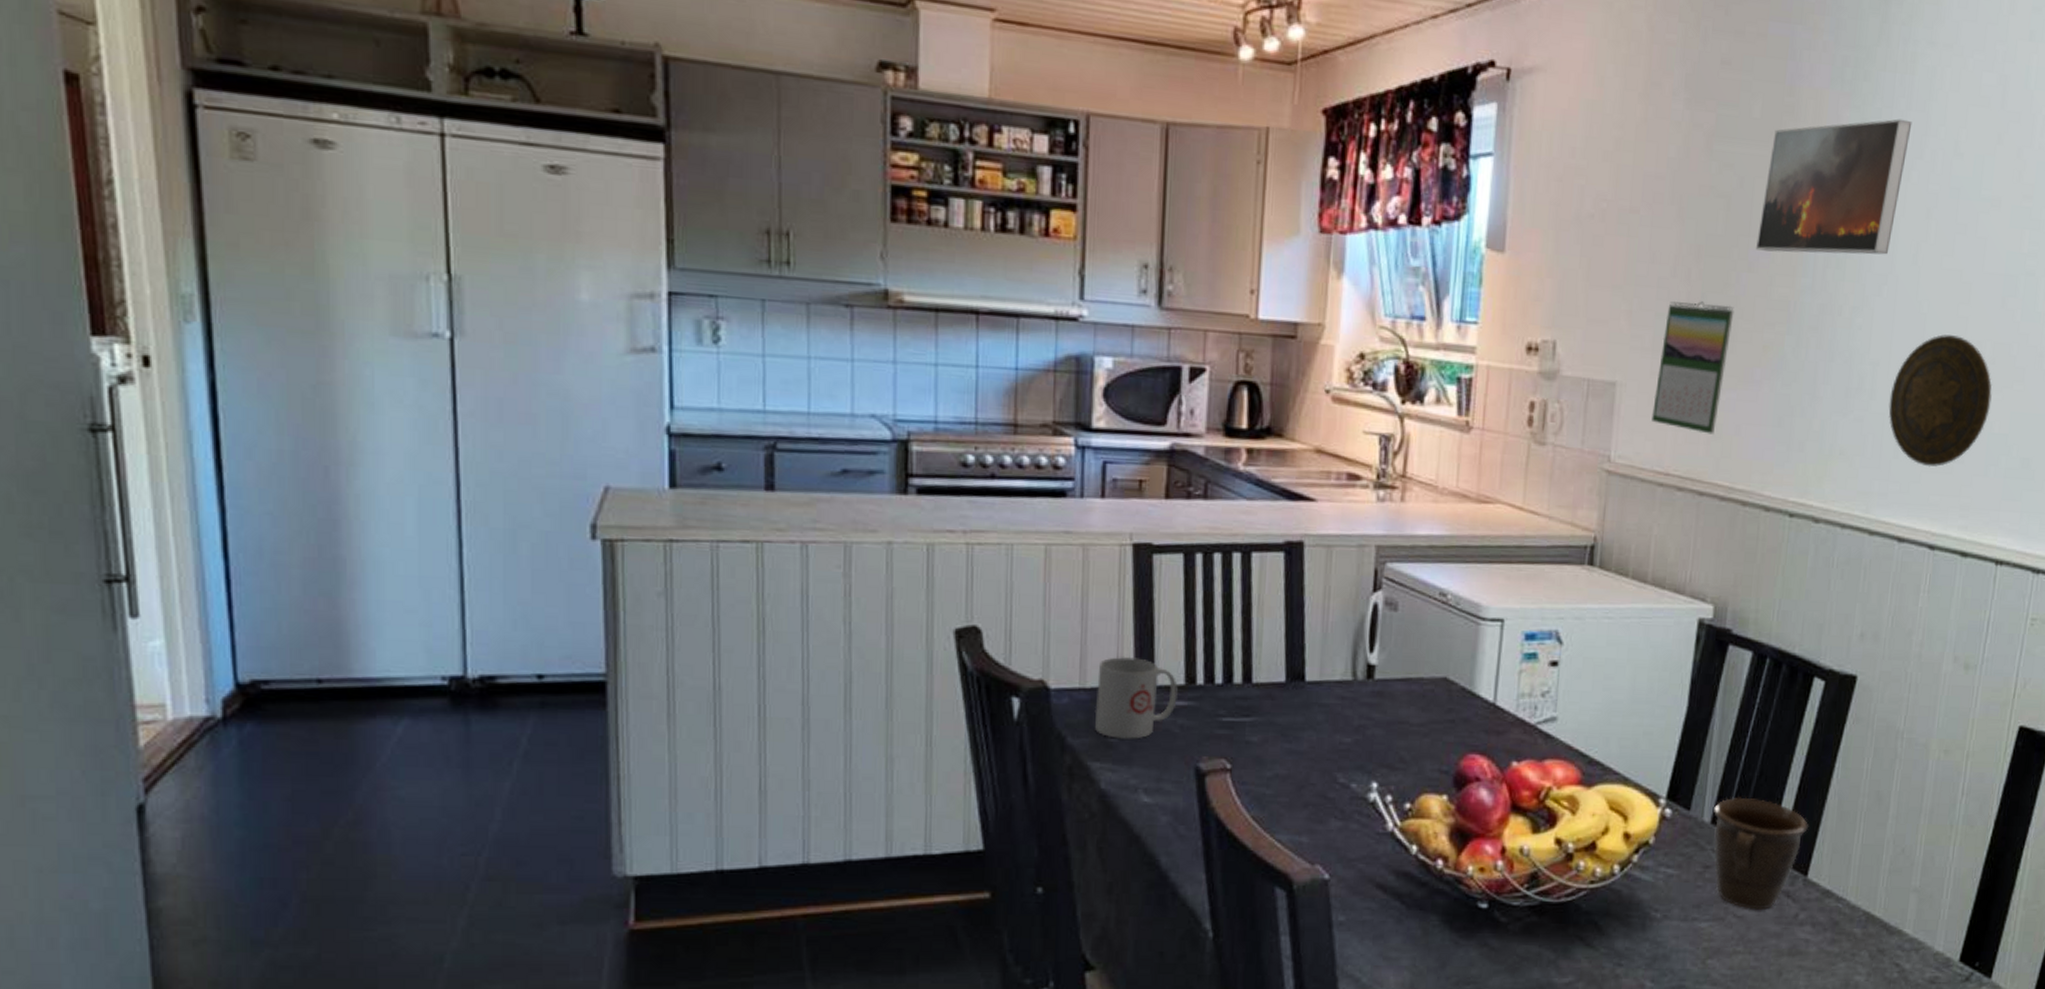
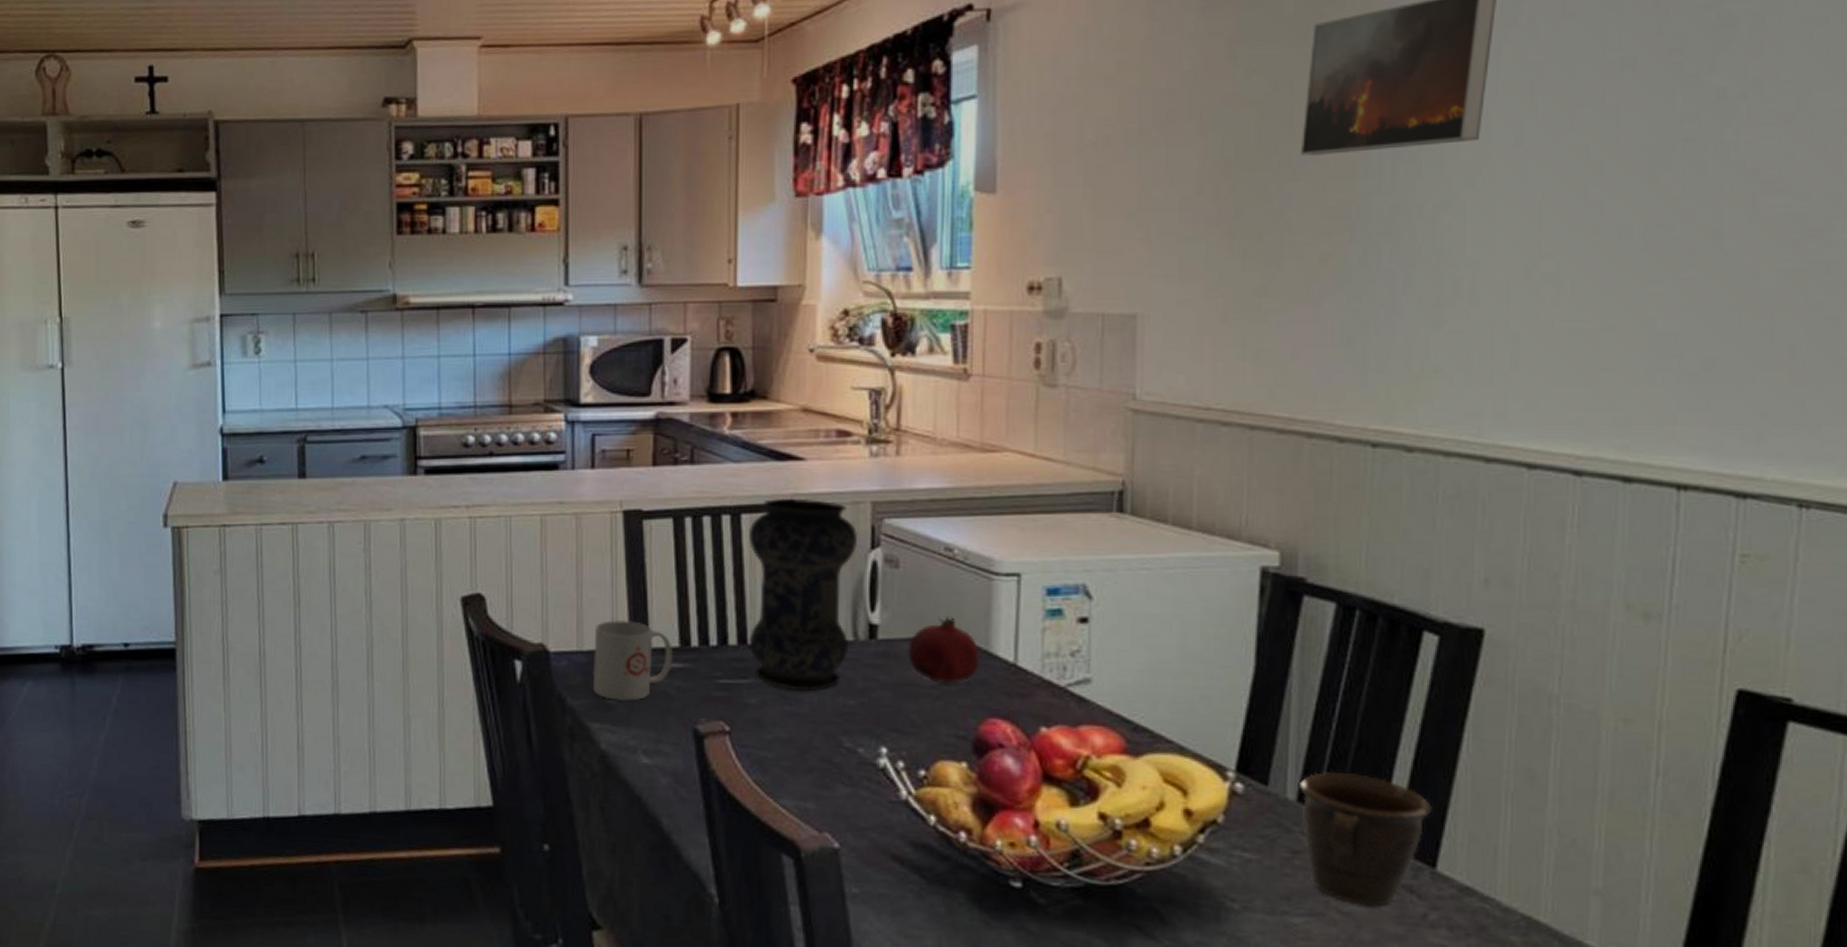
vase: none [1253,538,1362,730] -> present [748,498,858,692]
fruit: none [1401,658,1465,722] -> present [908,616,981,684]
calendar: present [1652,301,1735,434] -> none [1183,218,1278,361]
decorative plate: present [1888,334,1993,467] -> none [1498,222,1648,379]

